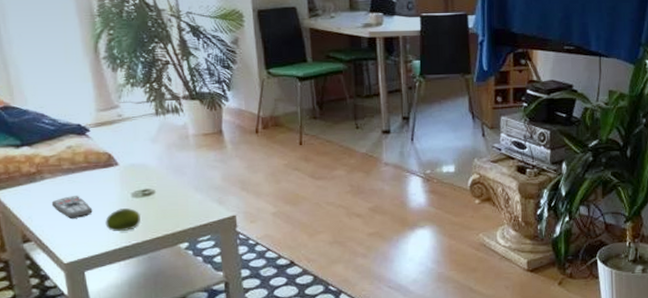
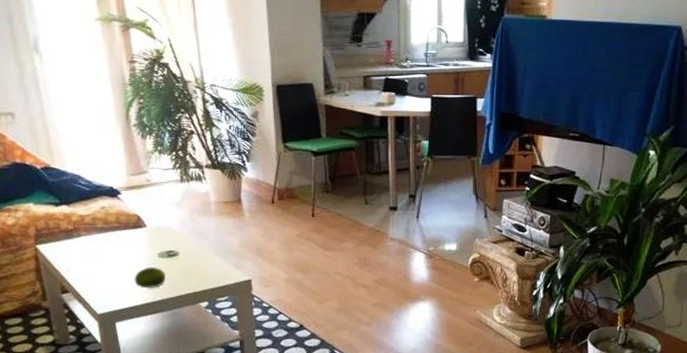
remote control: present [51,196,93,218] -> none [87,253,123,274]

